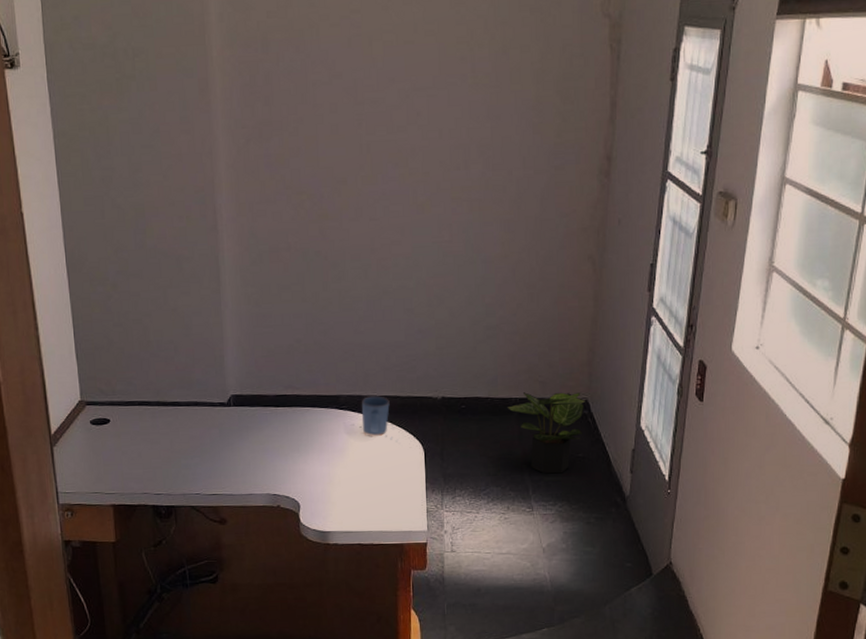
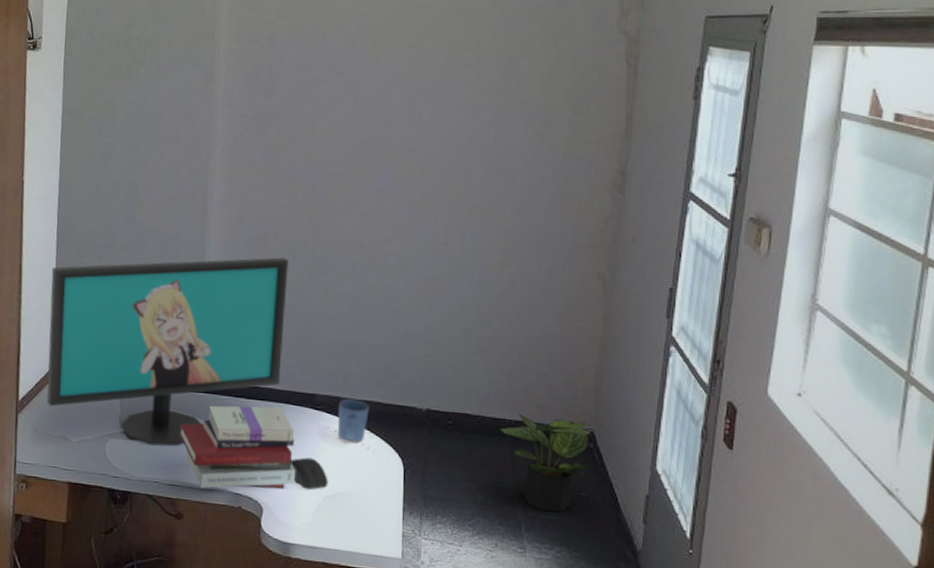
computer monitor: none [66,268,305,461] -> present [46,257,288,446]
books: none [214,411,328,494] -> present [180,405,296,489]
computer mouse: none [321,453,358,483] -> present [290,457,329,491]

